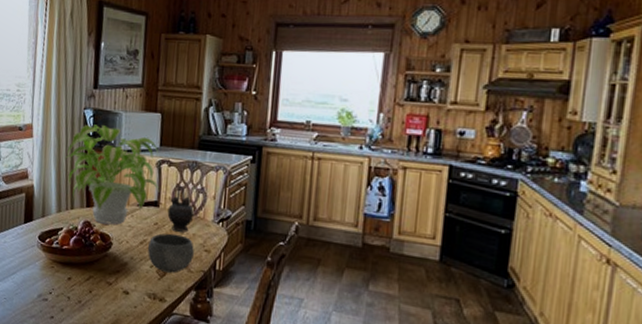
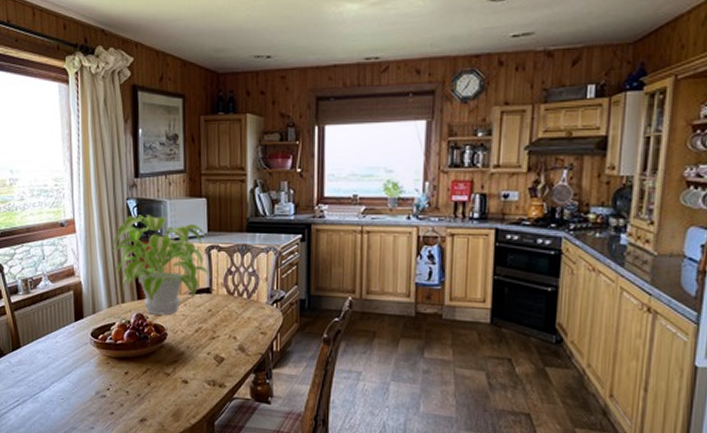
bowl: present [148,233,194,273] -> none [204,319,250,358]
teapot: present [167,185,195,232] -> none [220,269,248,317]

